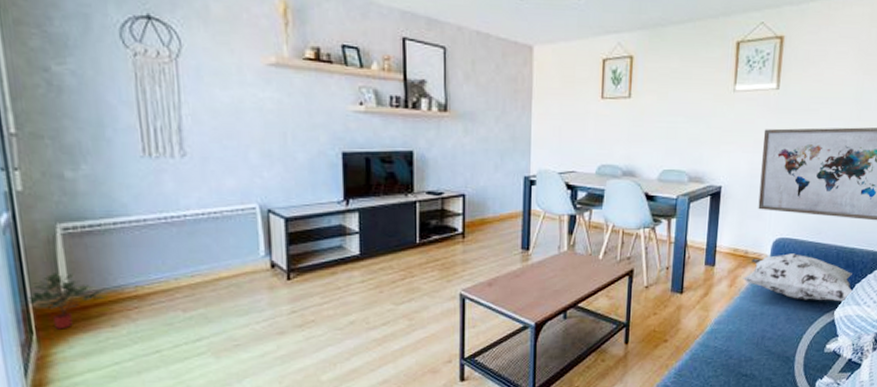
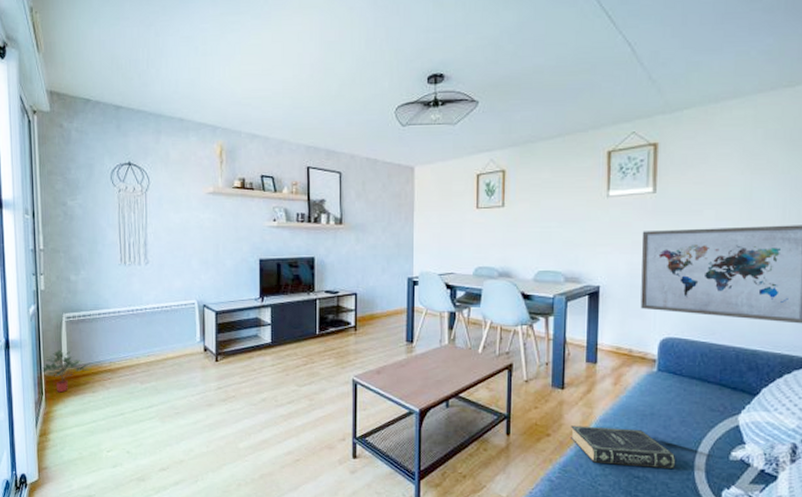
book: none [687,329,780,365] -> present [571,425,676,469]
decorative pillow: present [742,253,855,302] -> none [628,353,762,407]

